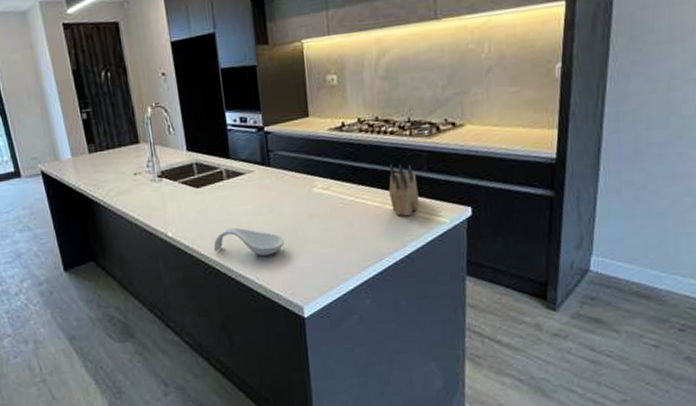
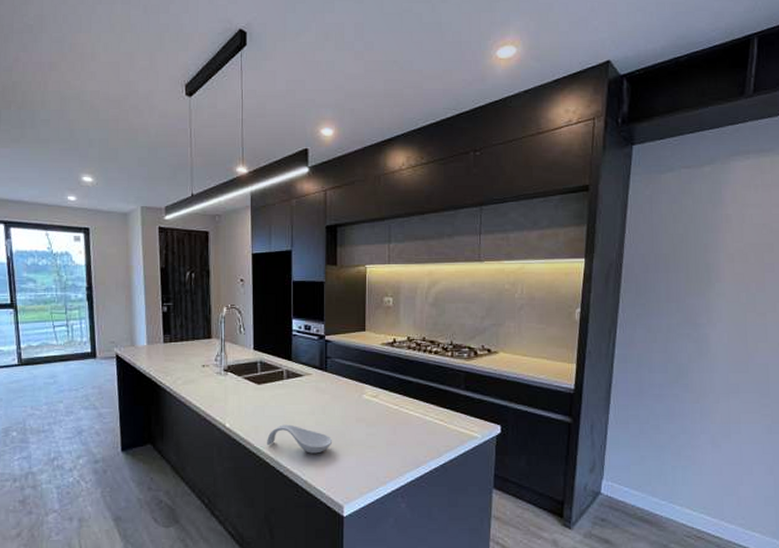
knife block: present [388,163,419,217] -> none [430,379,456,429]

